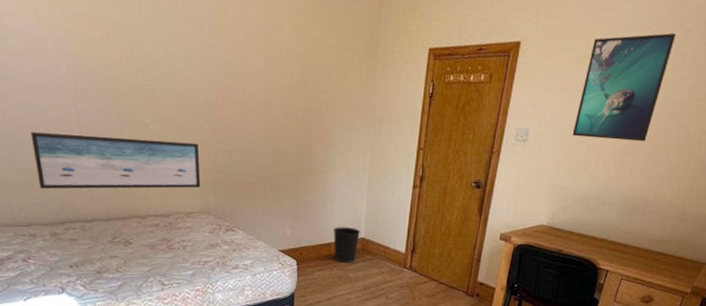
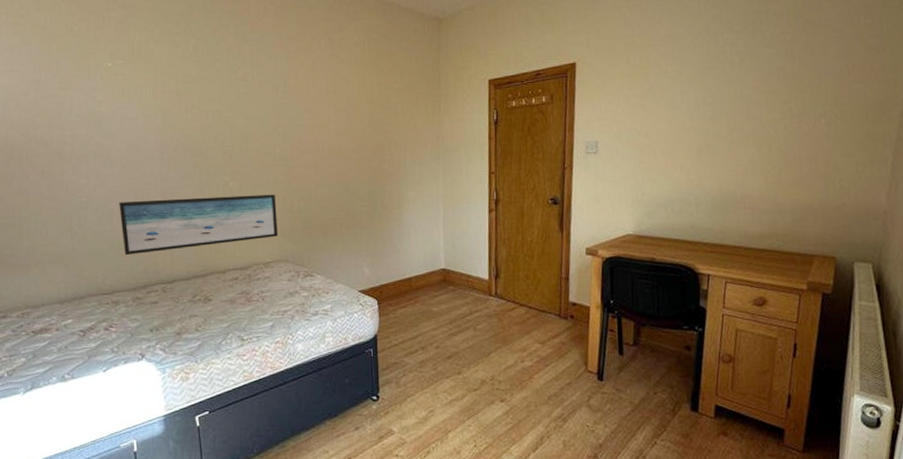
wastebasket: present [333,227,360,263] -> none [413,259,440,297]
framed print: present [572,32,677,142] -> none [642,35,728,142]

